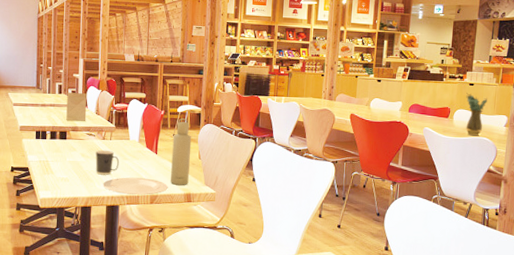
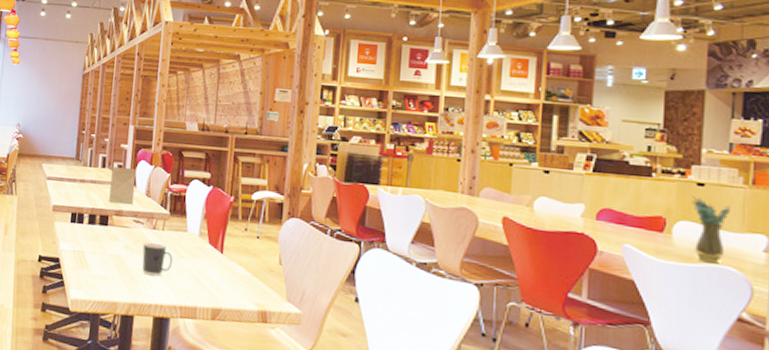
plate: present [103,177,168,195] -> none [150,280,236,308]
bottle: present [171,118,192,185] -> none [240,208,271,299]

